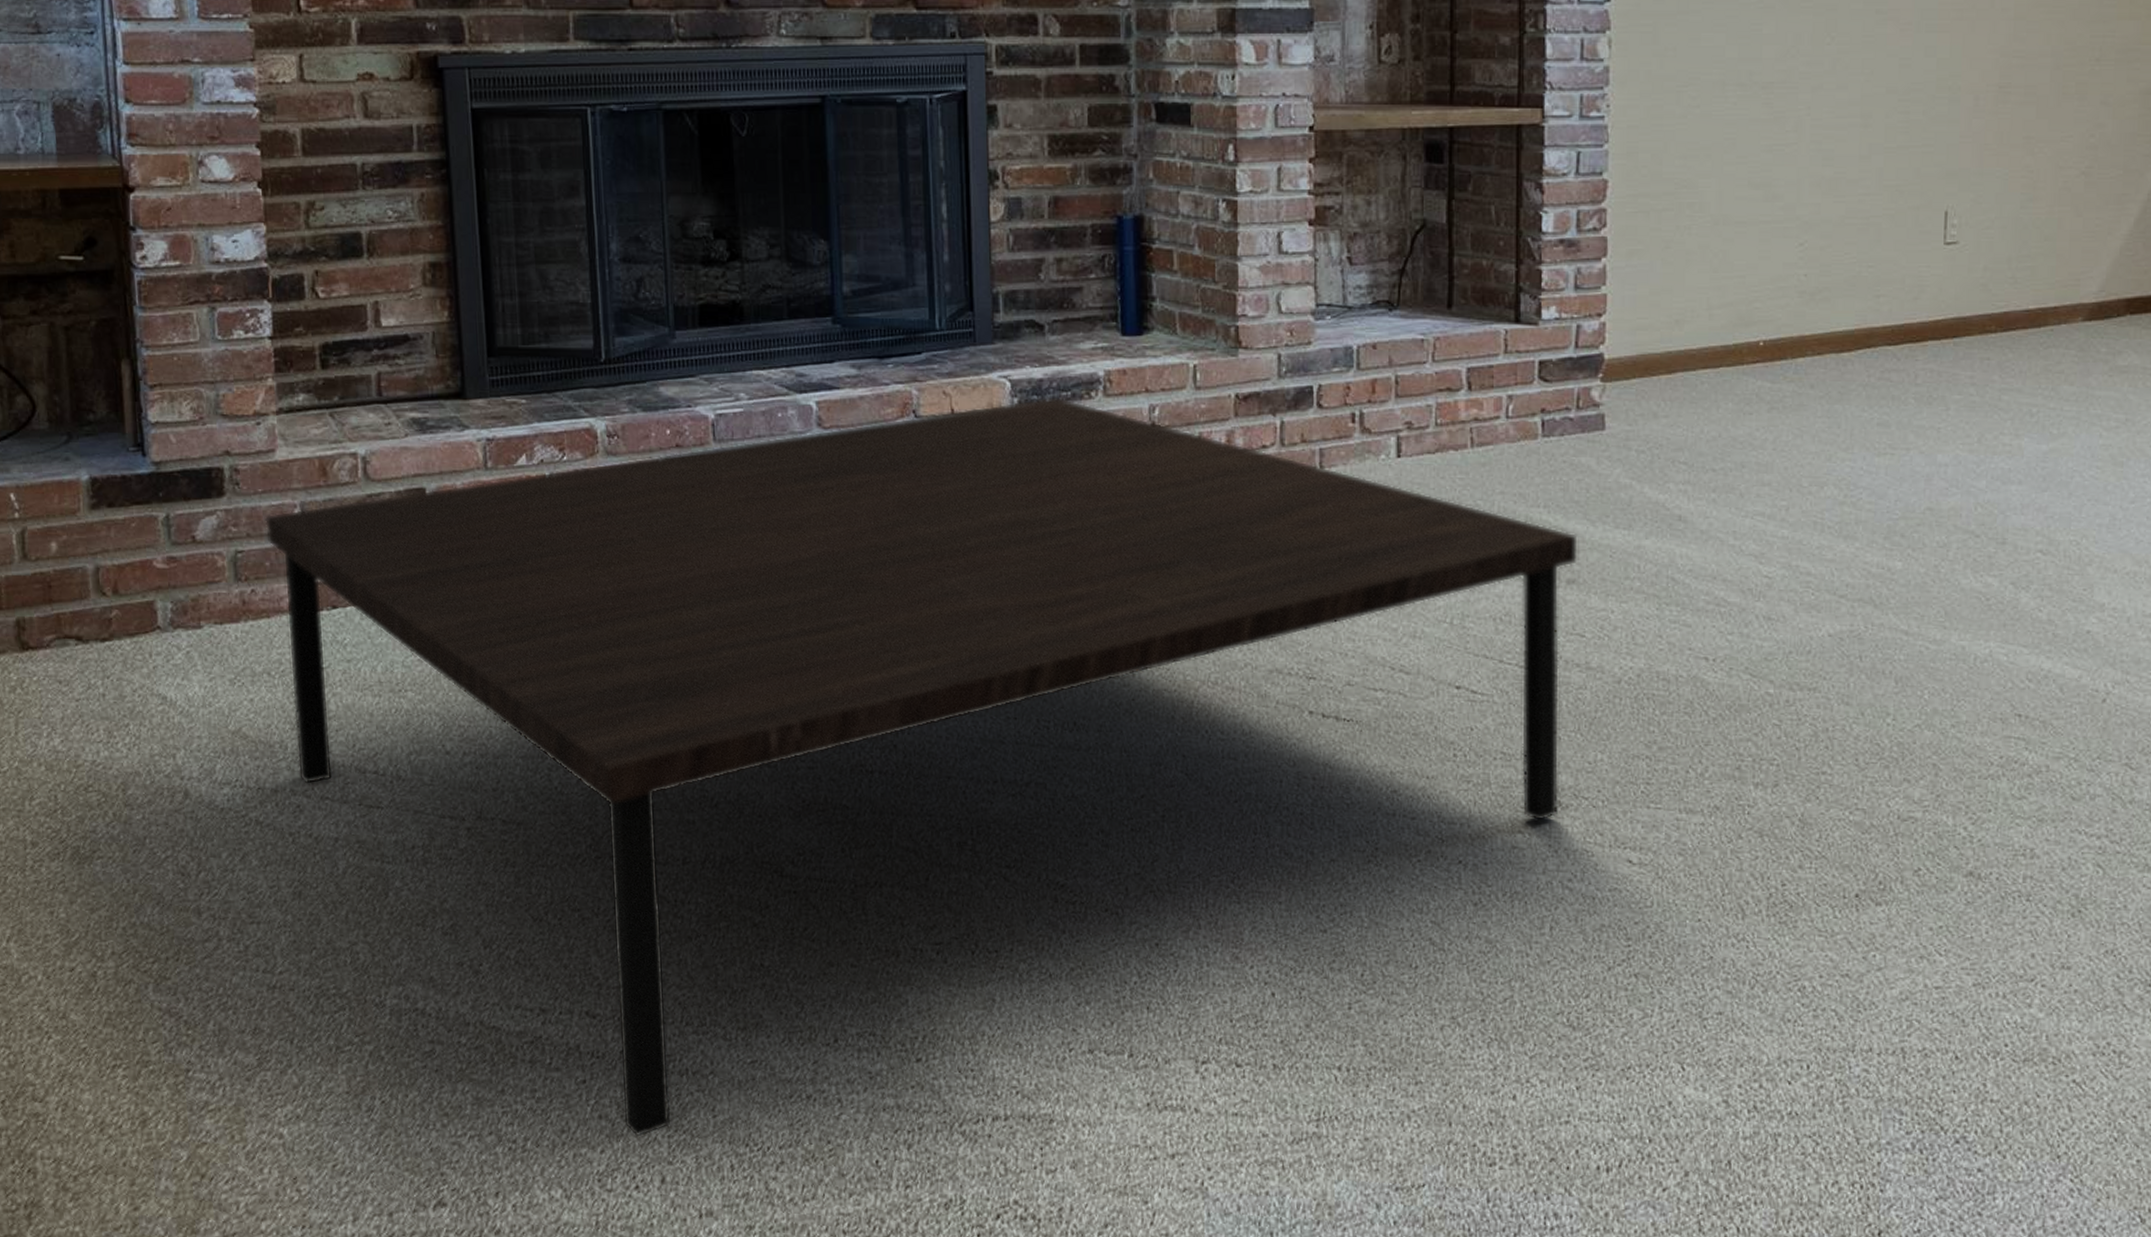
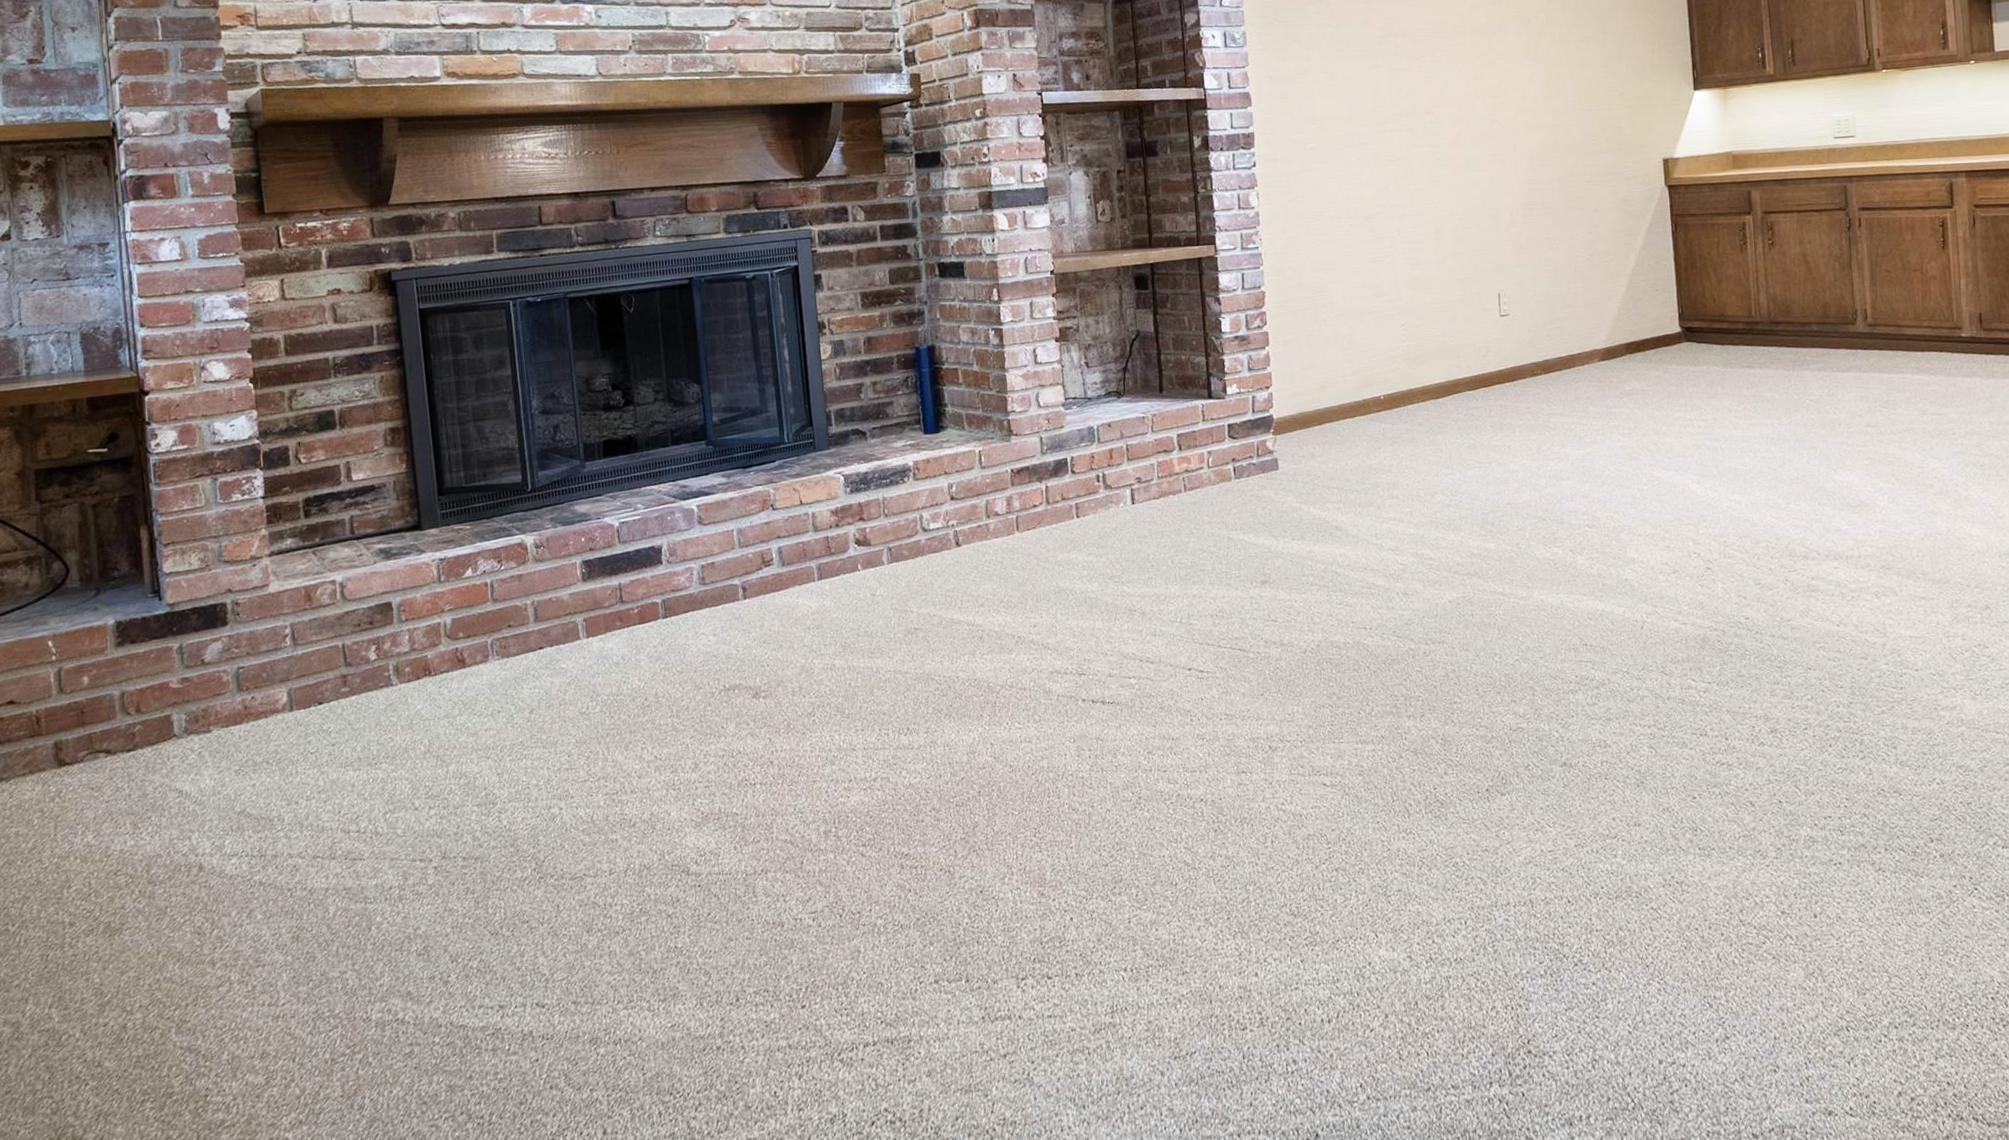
coffee table: present [265,396,1579,1137] -> none [262,483,1270,1099]

